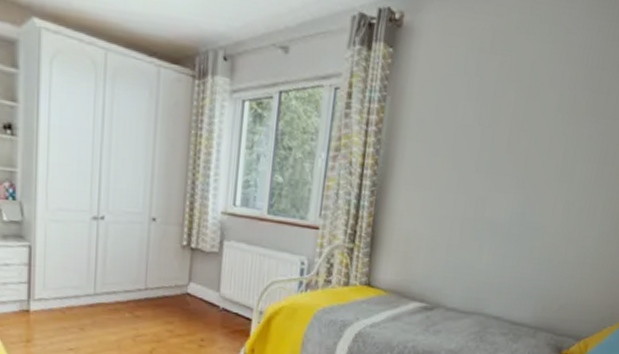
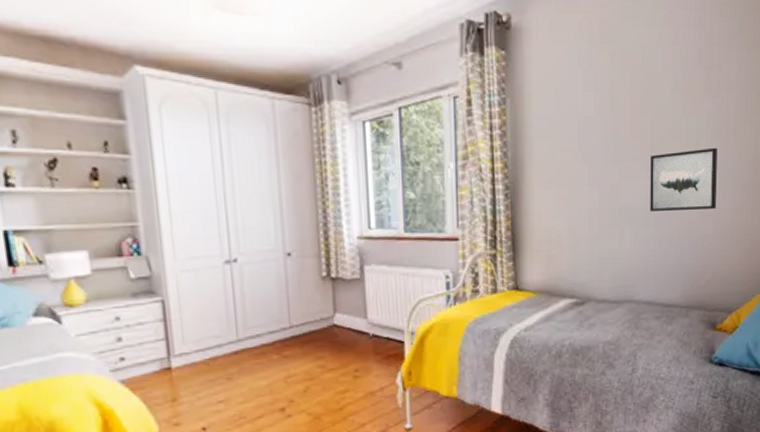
wall art: none [513,172,593,235] -> present [650,147,718,211]

